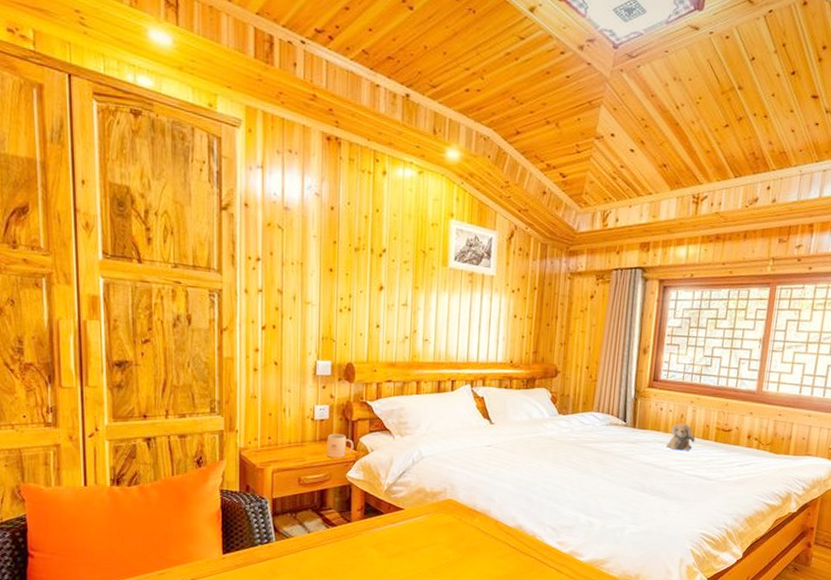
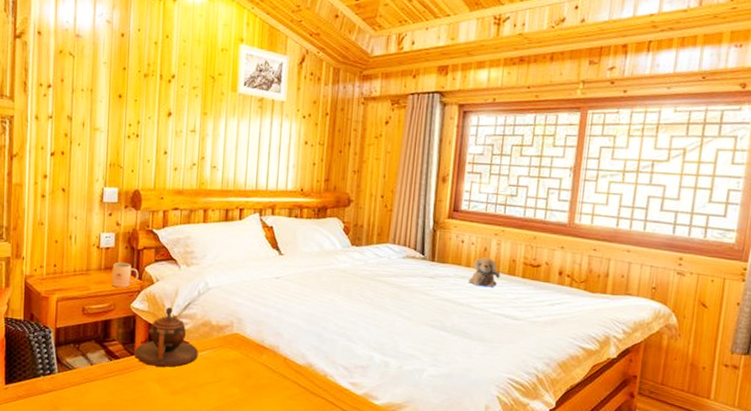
teapot: none [351,476,413,533] -> present [135,307,199,367]

